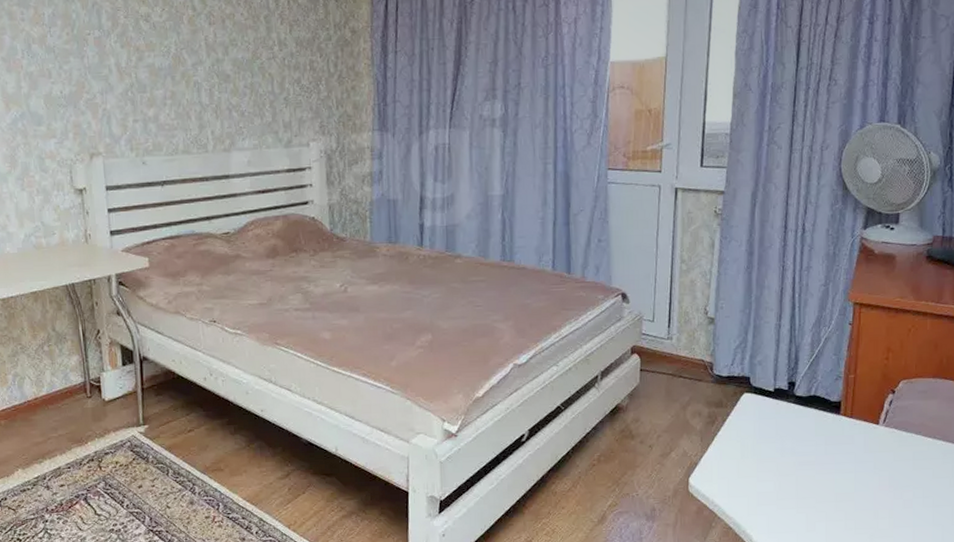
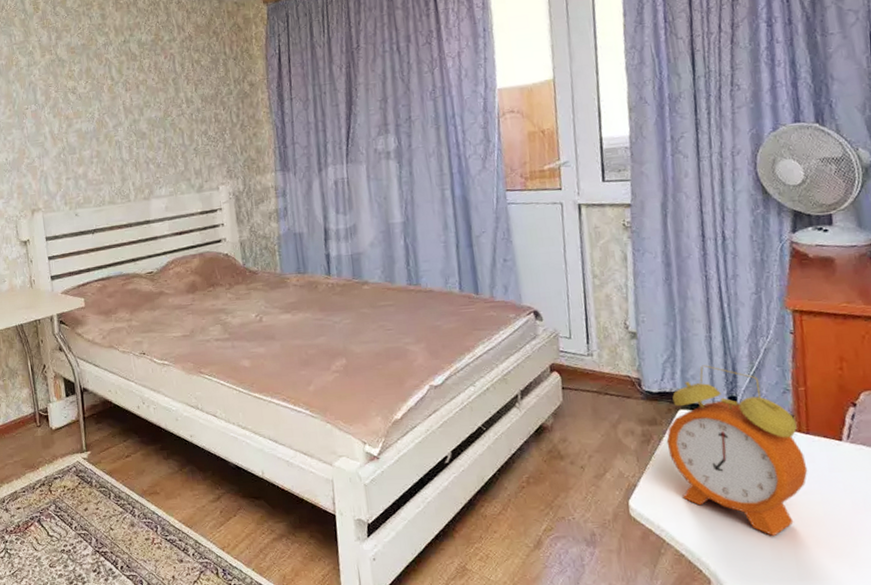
alarm clock: none [729,351,847,511] -> present [666,365,808,537]

